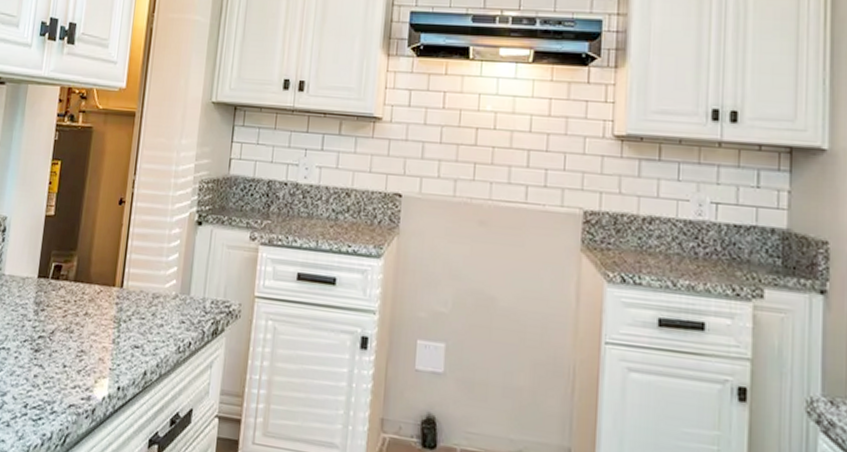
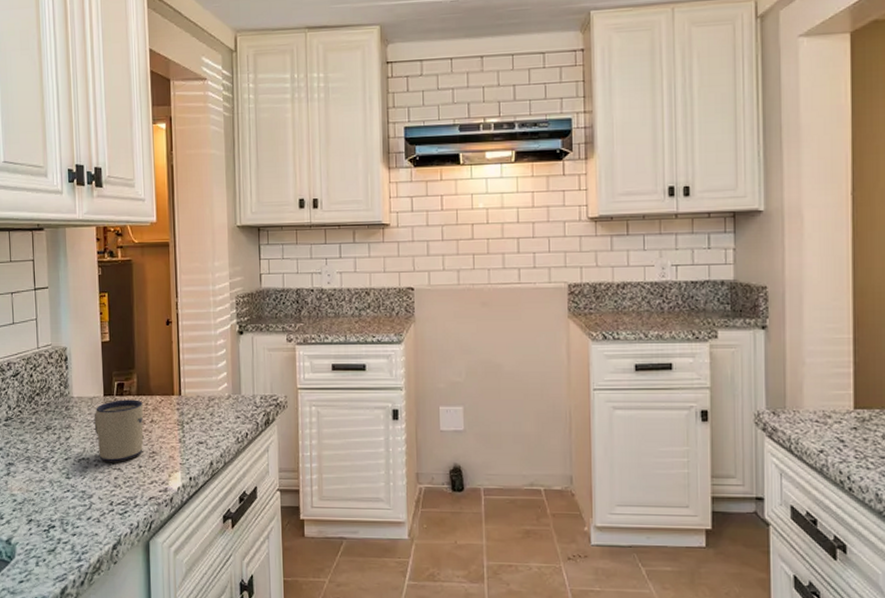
mug: none [21,284,79,358] -> present [94,399,144,462]

